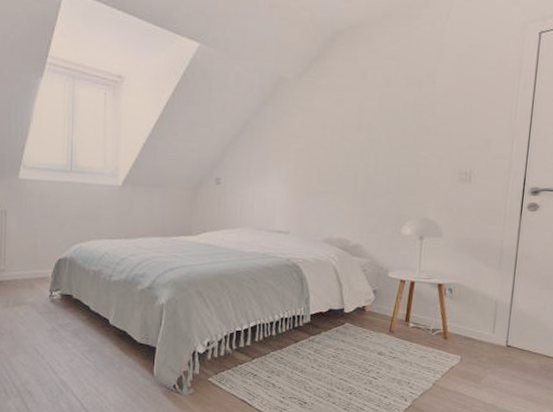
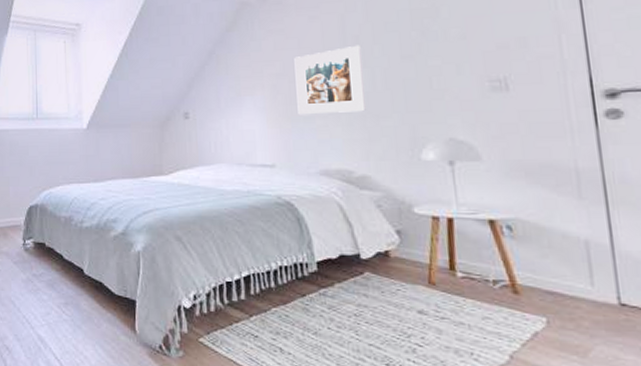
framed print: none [314,131,372,191] -> present [294,45,366,115]

